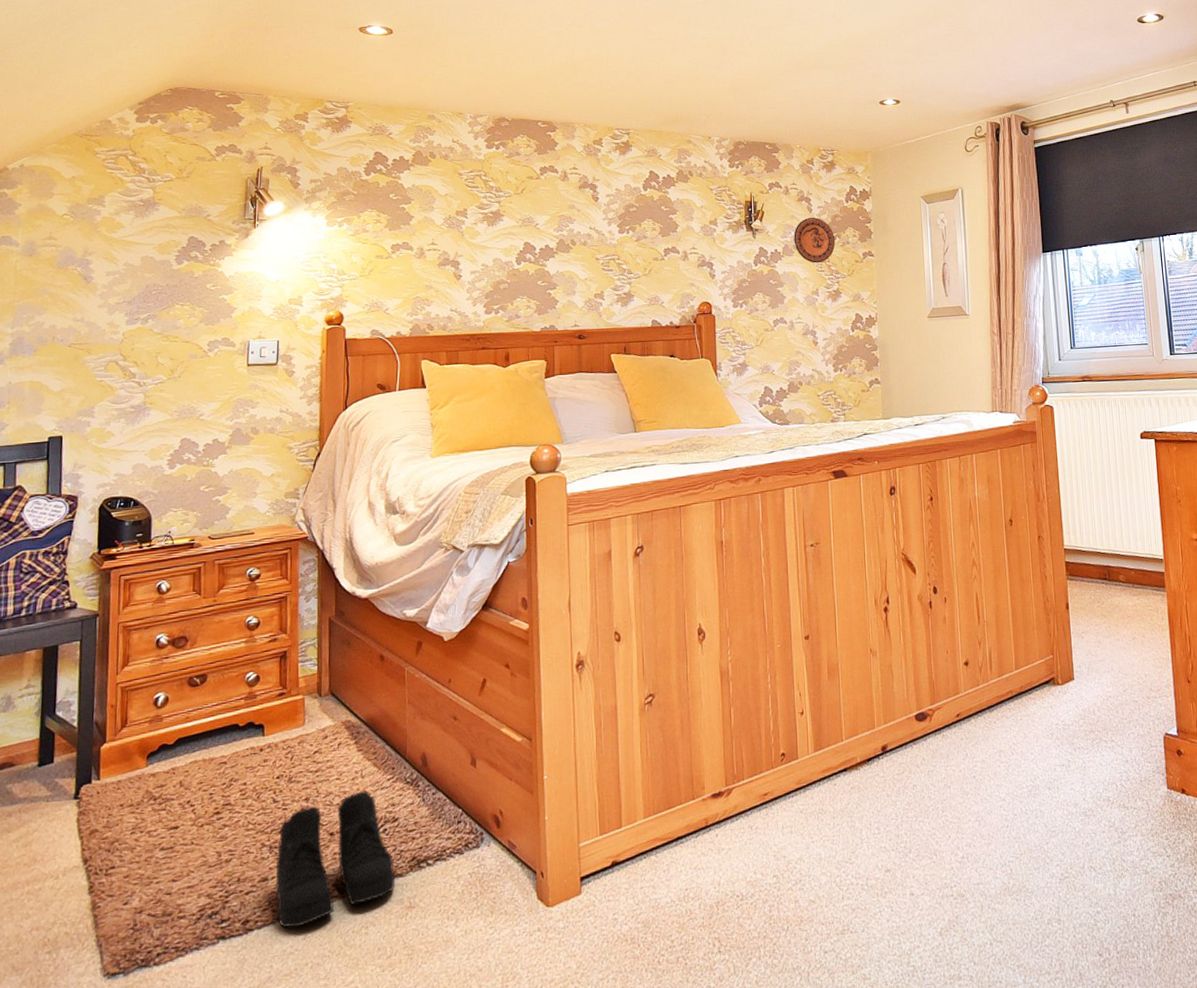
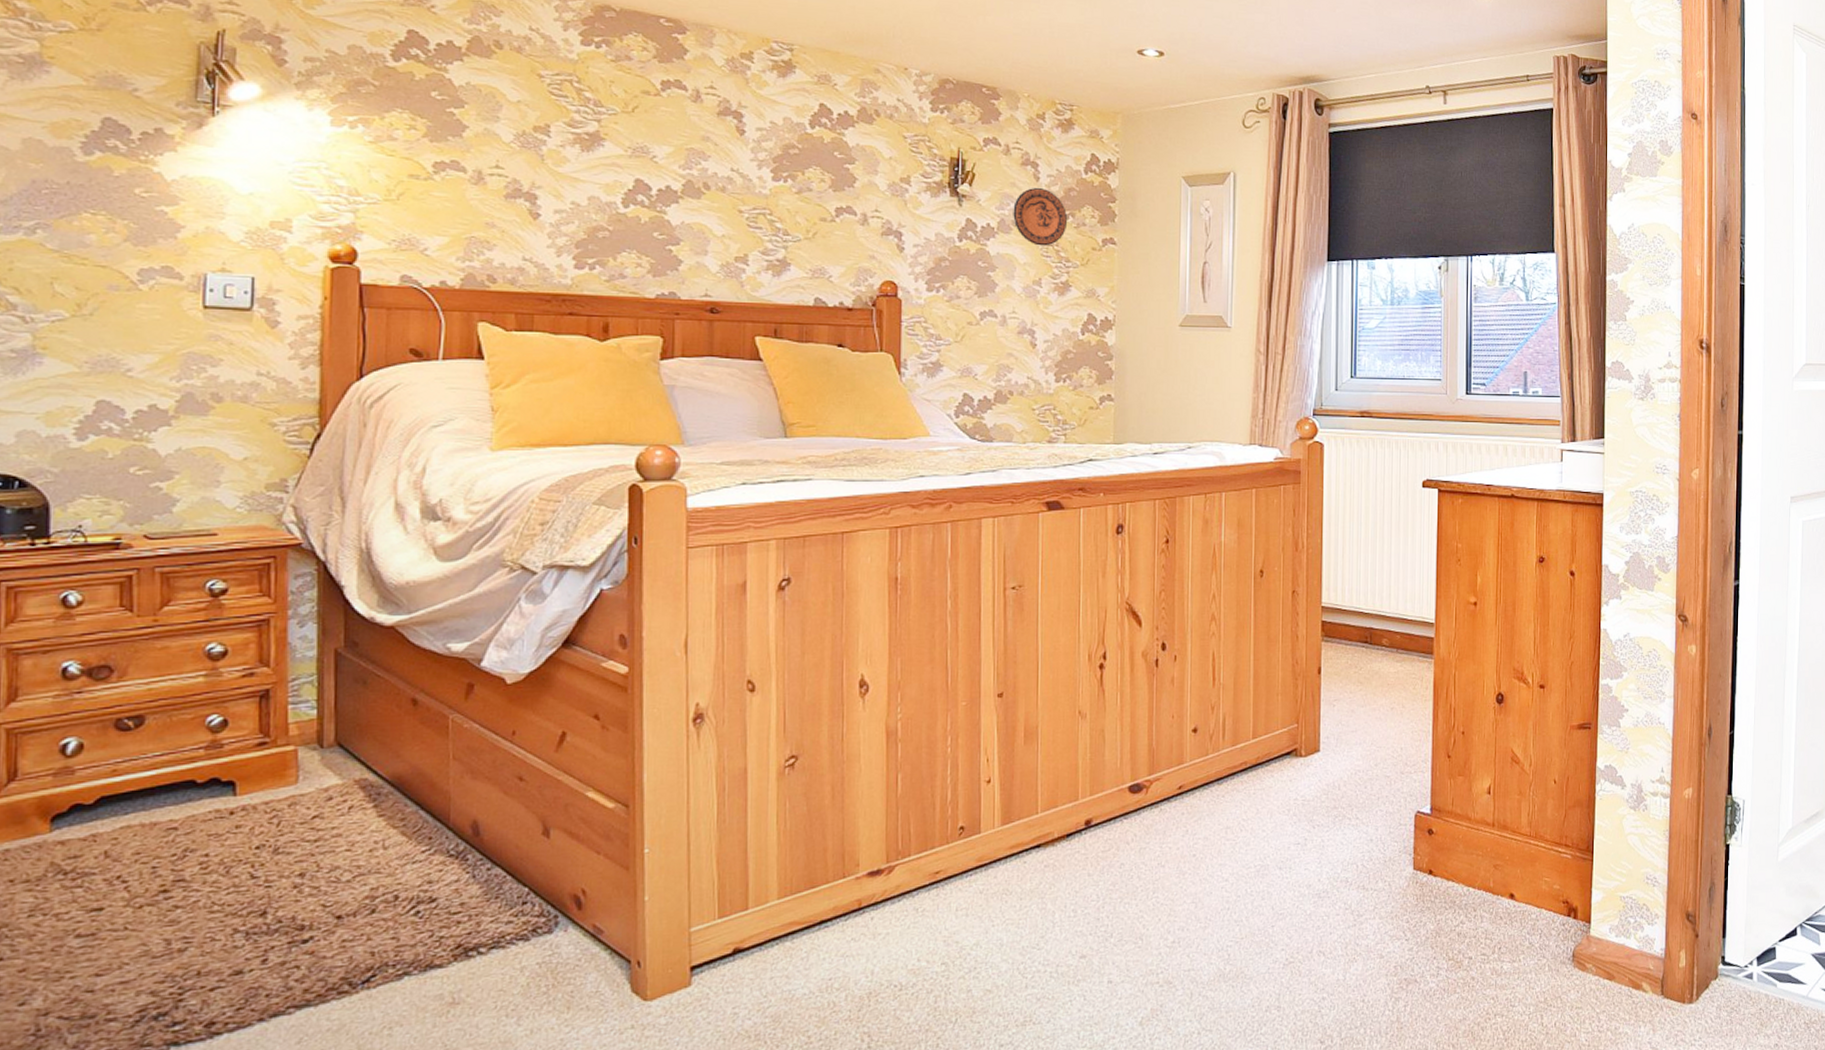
boots: present [276,790,396,929] -> none [255,864,433,1031]

